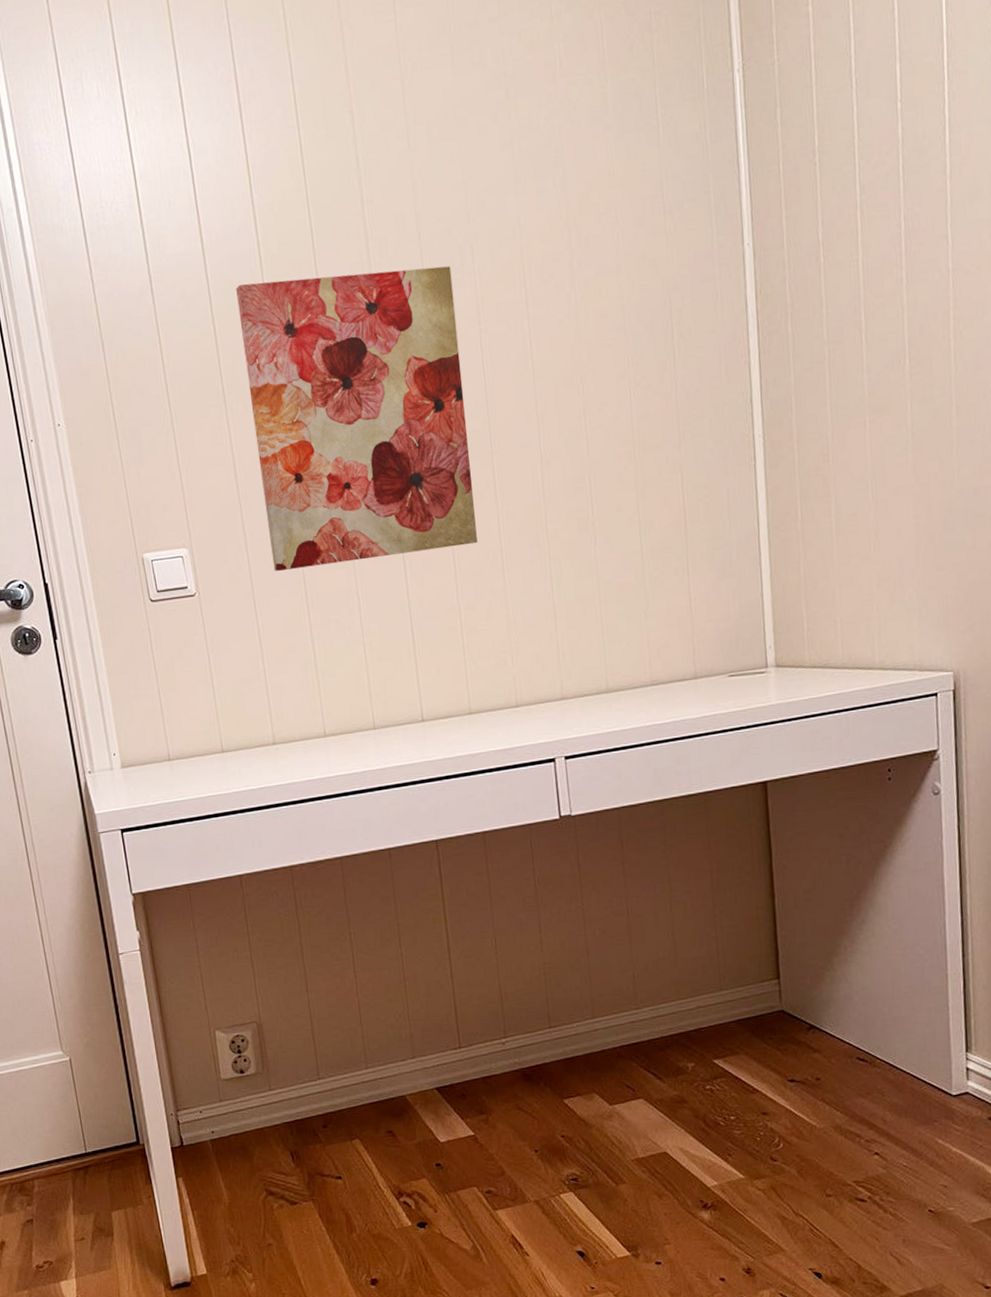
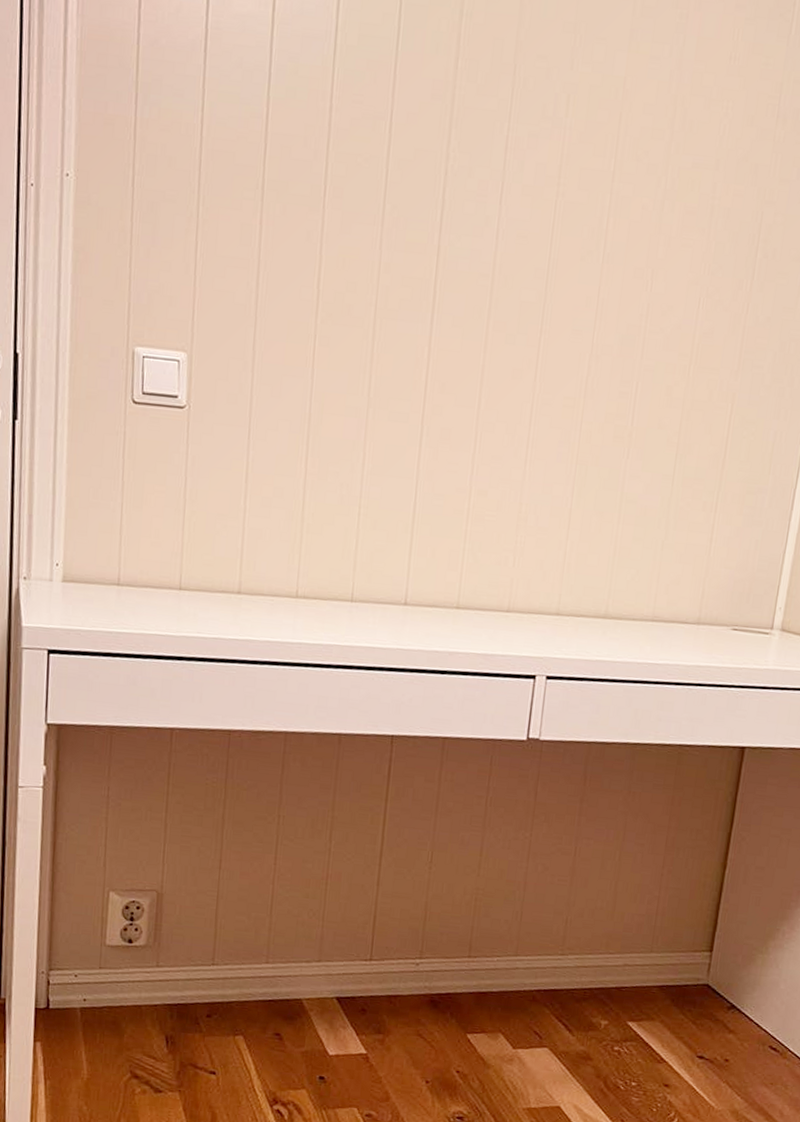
wall art: present [236,265,477,572] -> none [278,69,542,426]

